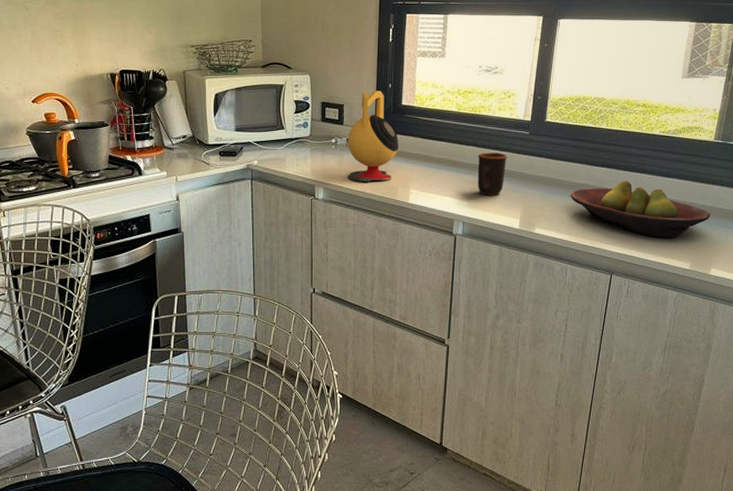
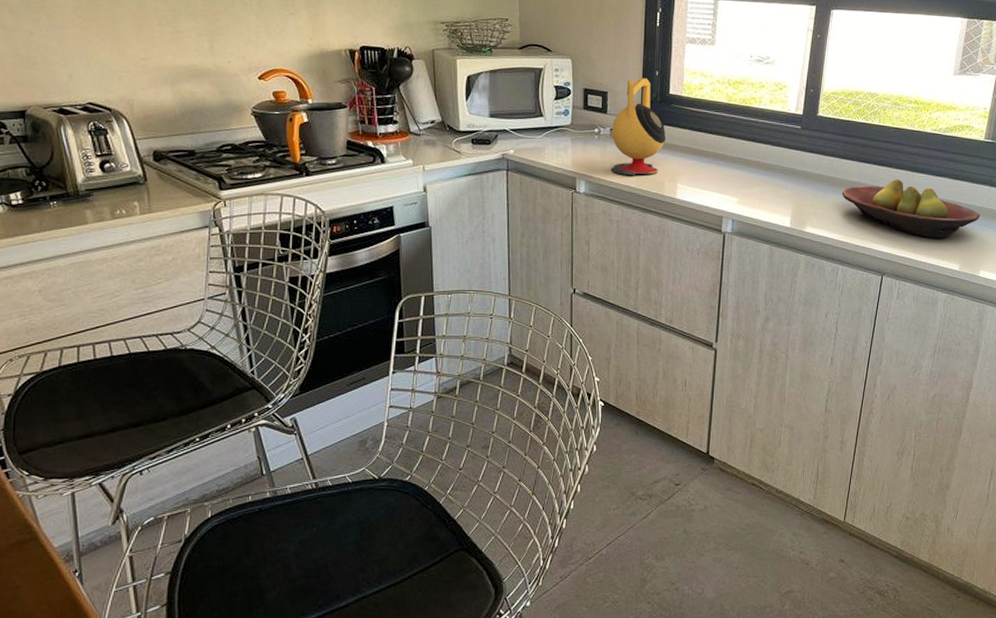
mug: present [477,152,508,196] -> none [747,146,779,192]

